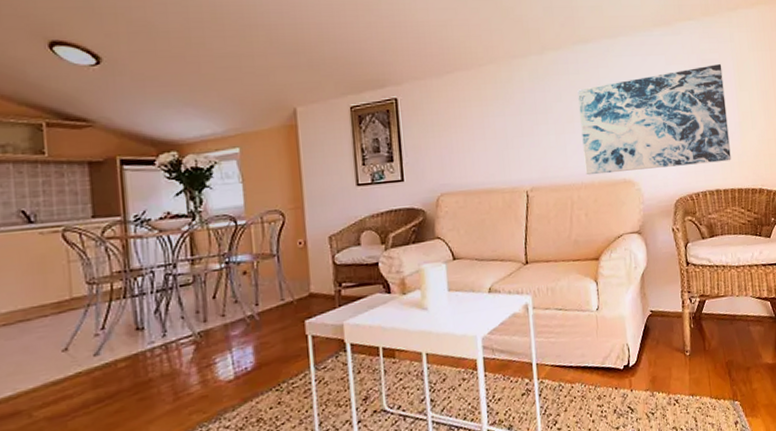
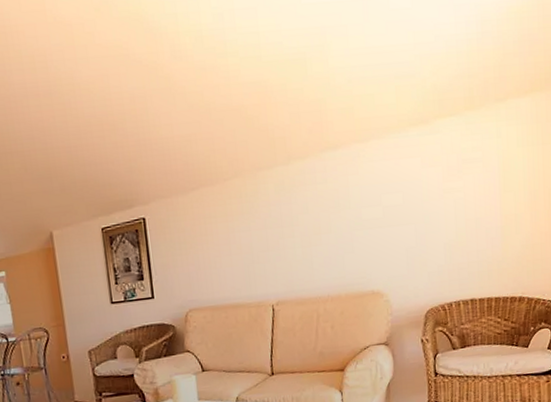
wall art: present [577,64,731,176] -> none [325,164,490,288]

